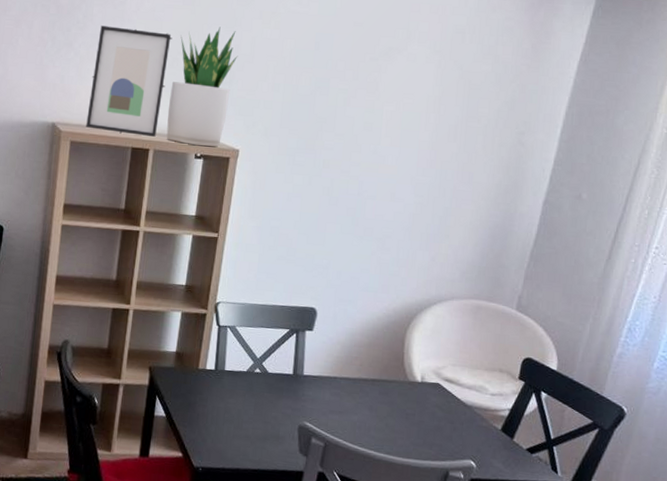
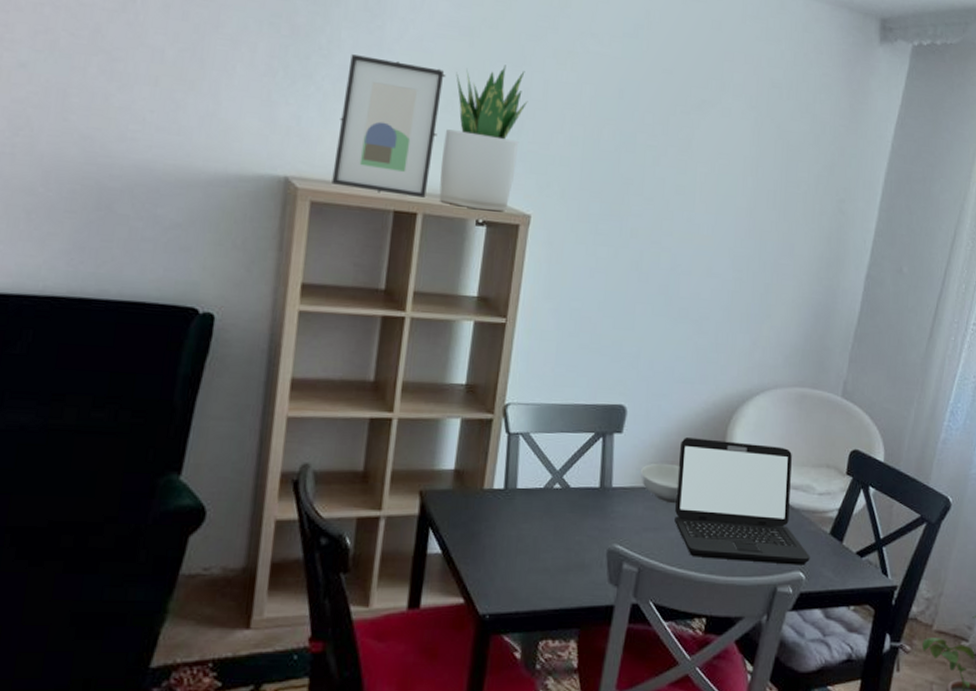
bowl: none [327,357,362,393] -> present [640,463,679,504]
laptop: none [357,338,481,456] -> present [674,438,810,566]

